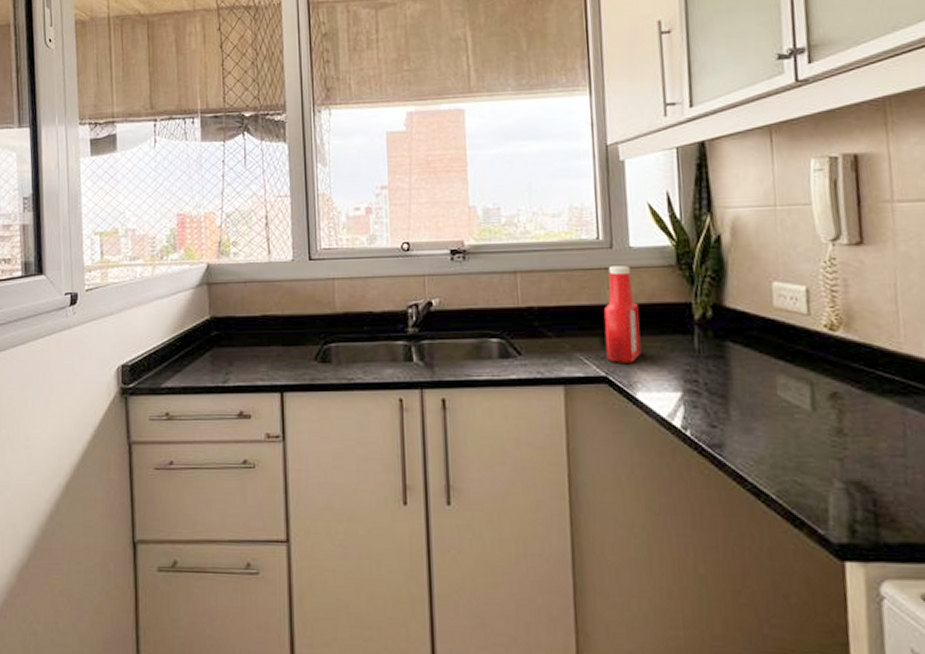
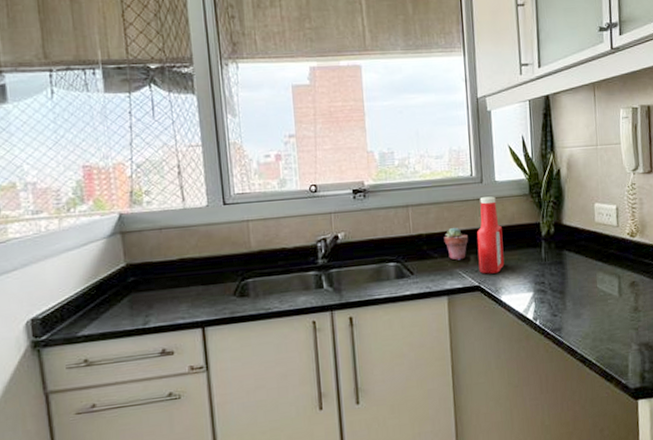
potted succulent: none [560,301,593,342] -> present [443,227,469,260]

